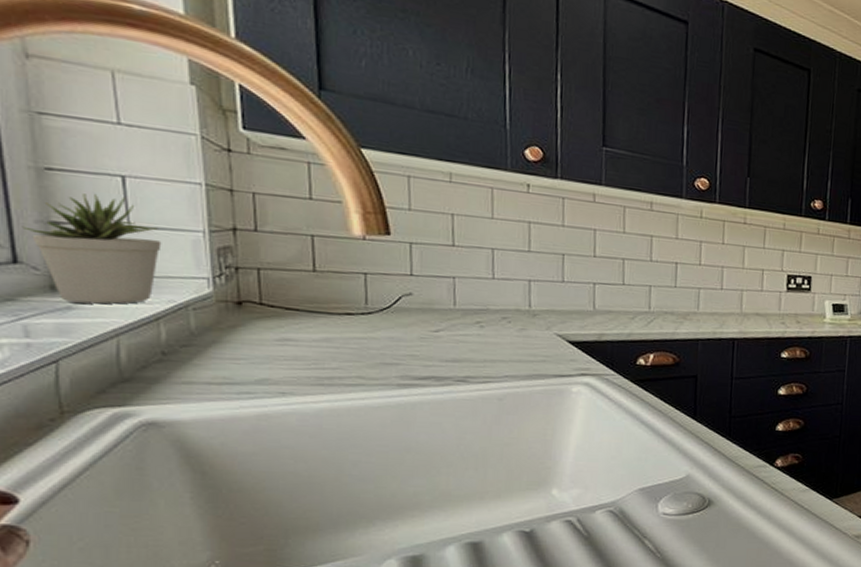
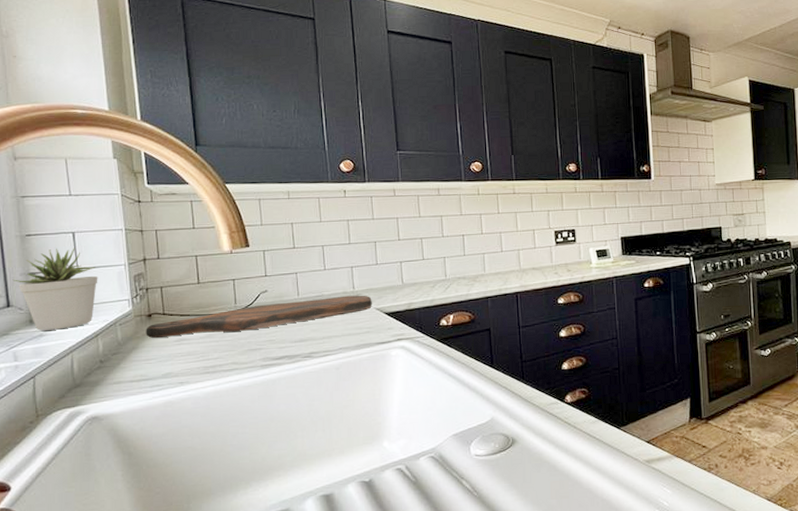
cutting board: none [232,309,553,340] -> present [146,295,372,339]

